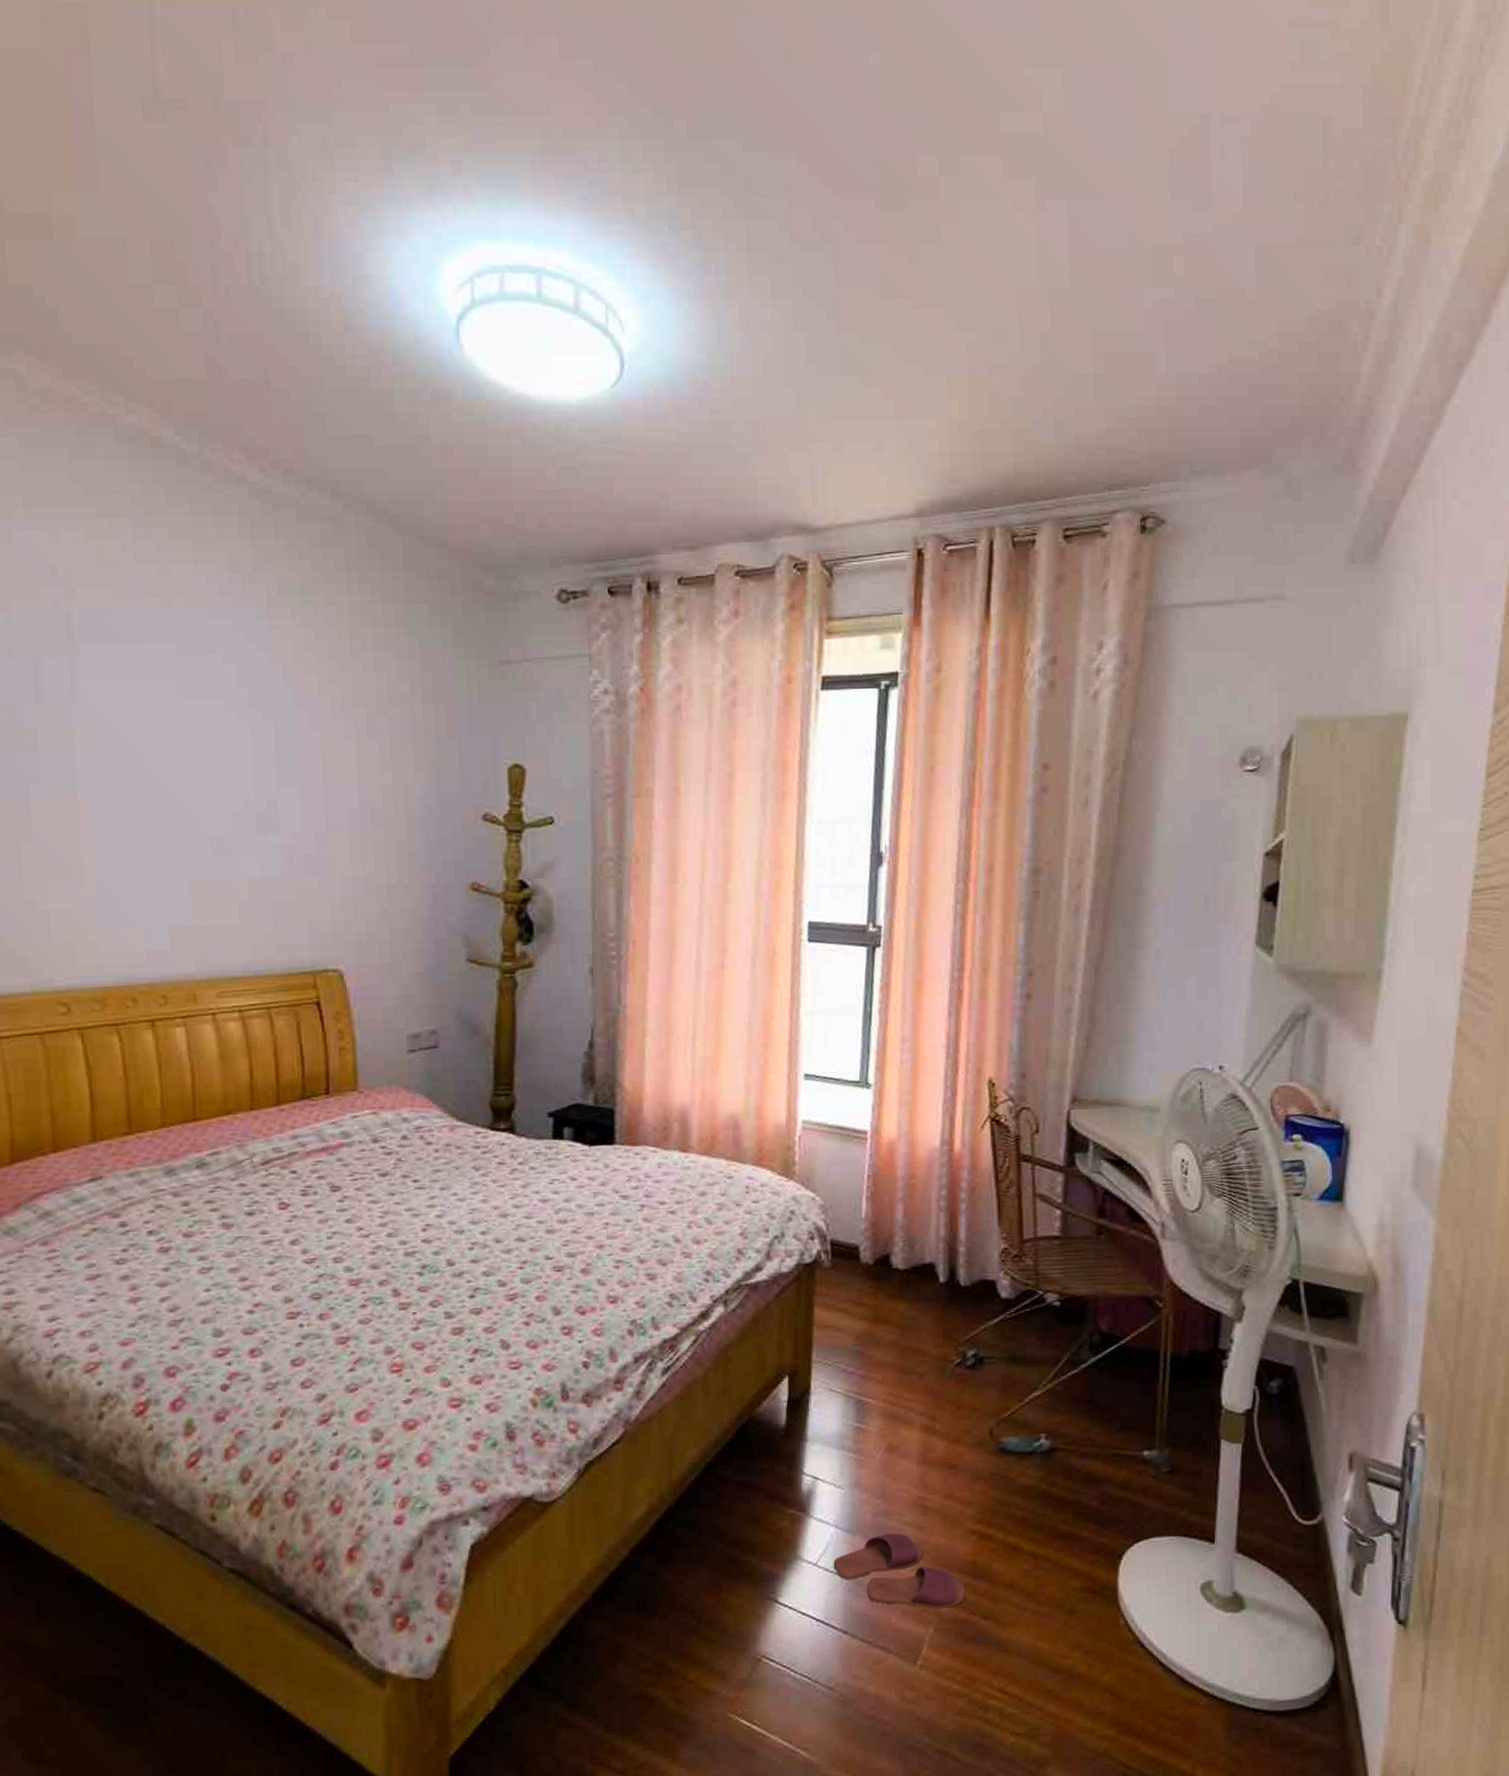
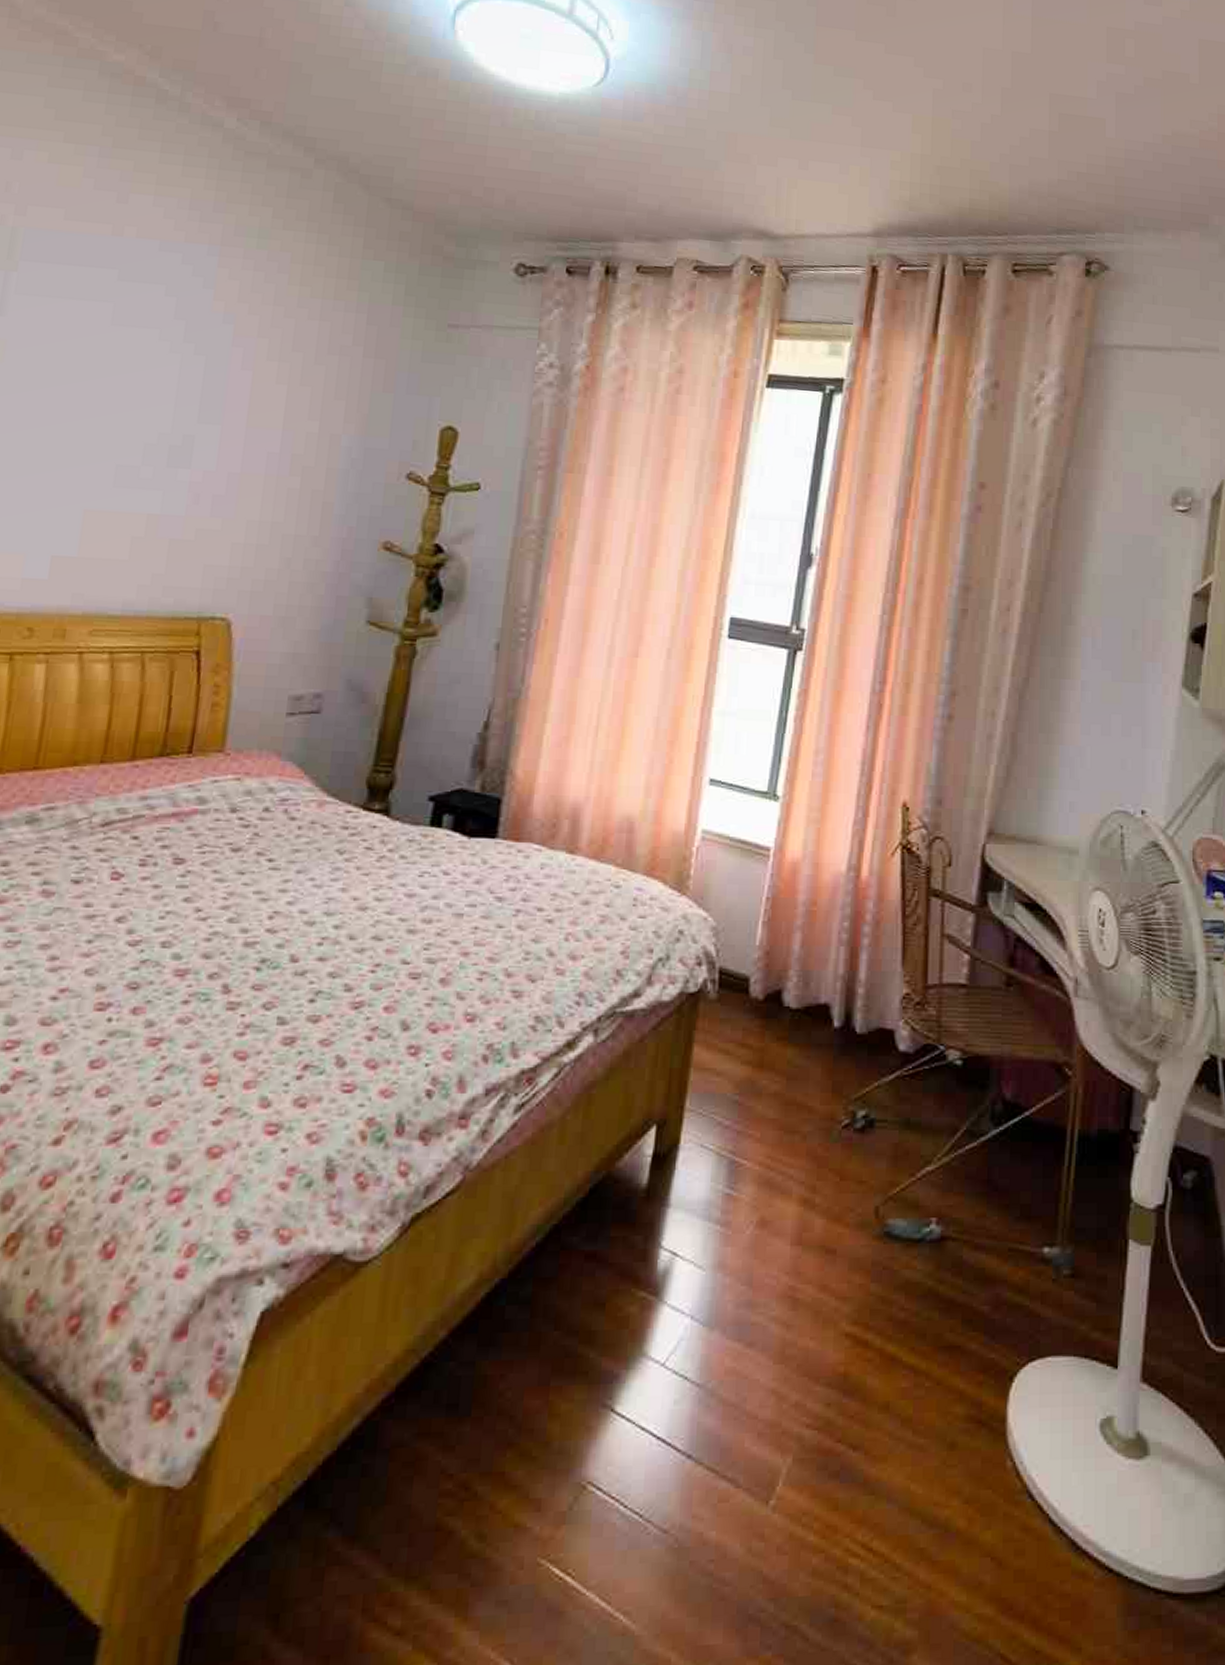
slippers: present [833,1533,966,1609] -> none [683,1330,834,1433]

